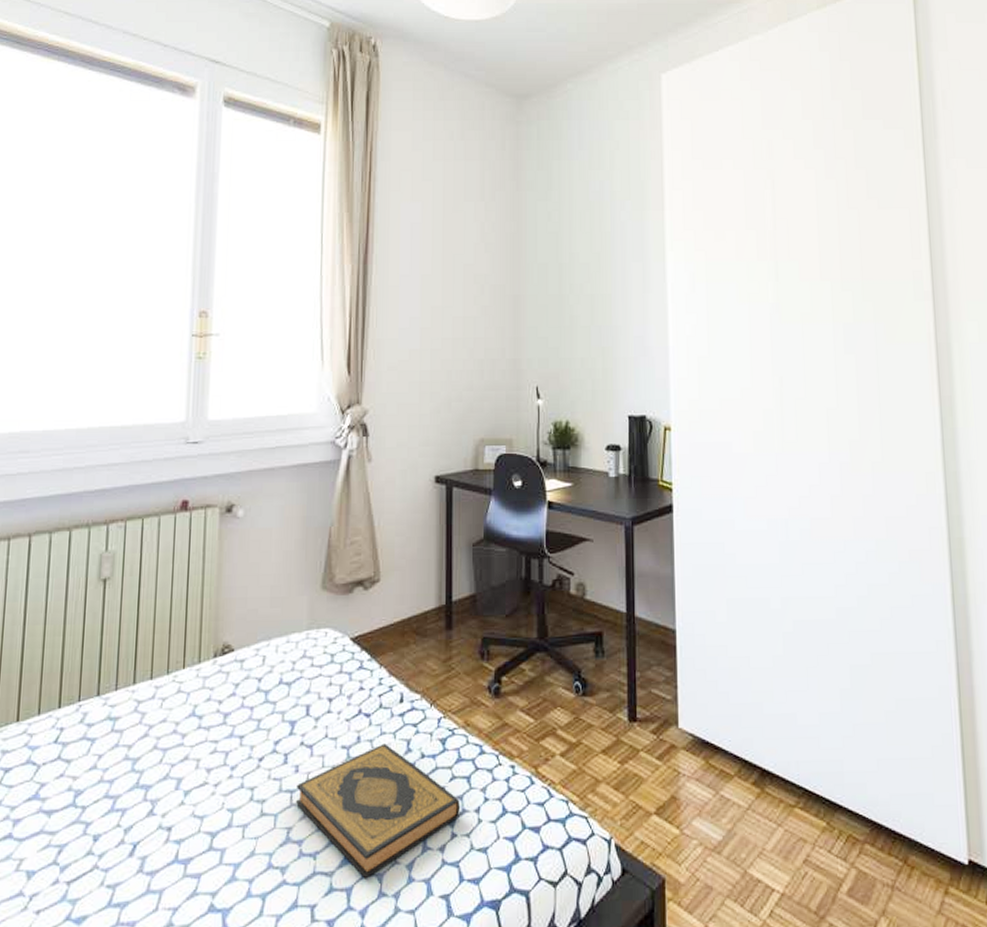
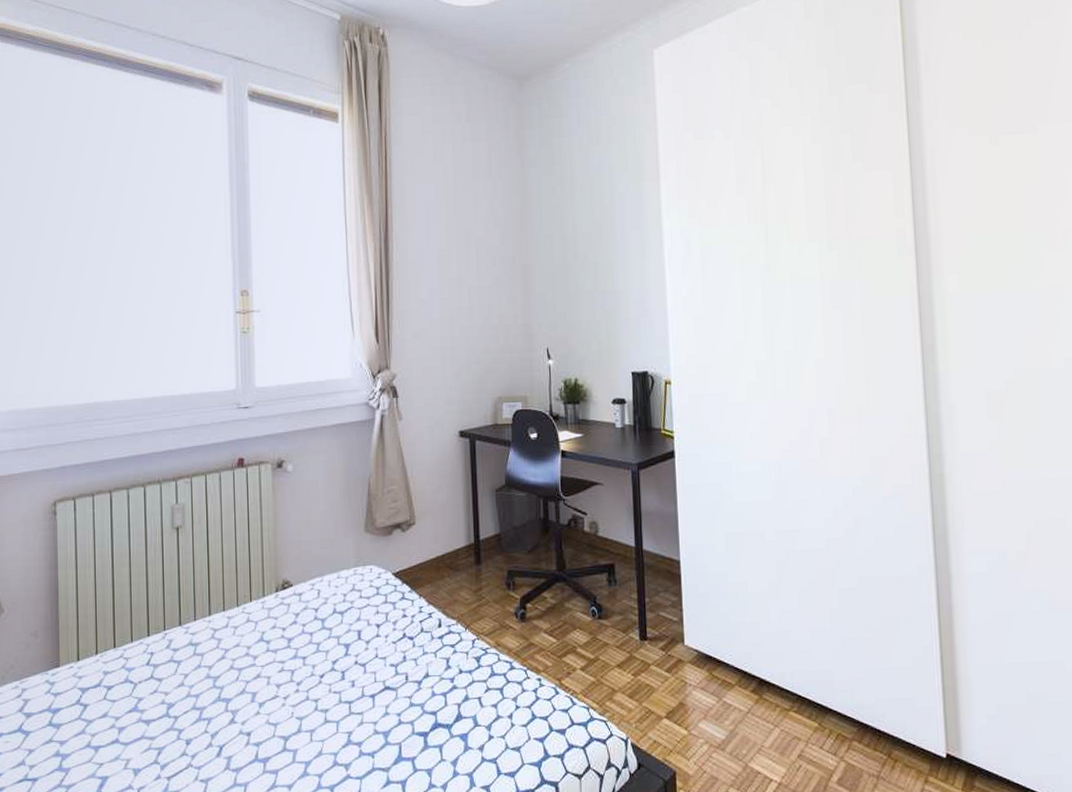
hardback book: present [296,743,460,878] -> none [354,662,495,773]

